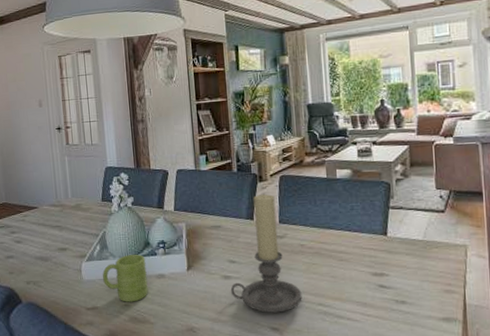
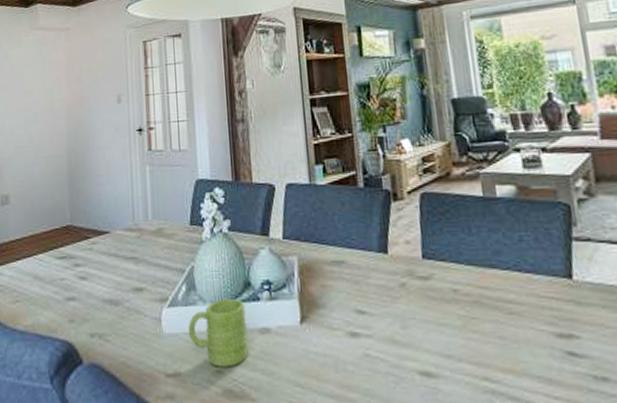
candle holder: present [230,193,302,313] -> none [359,217,460,389]

